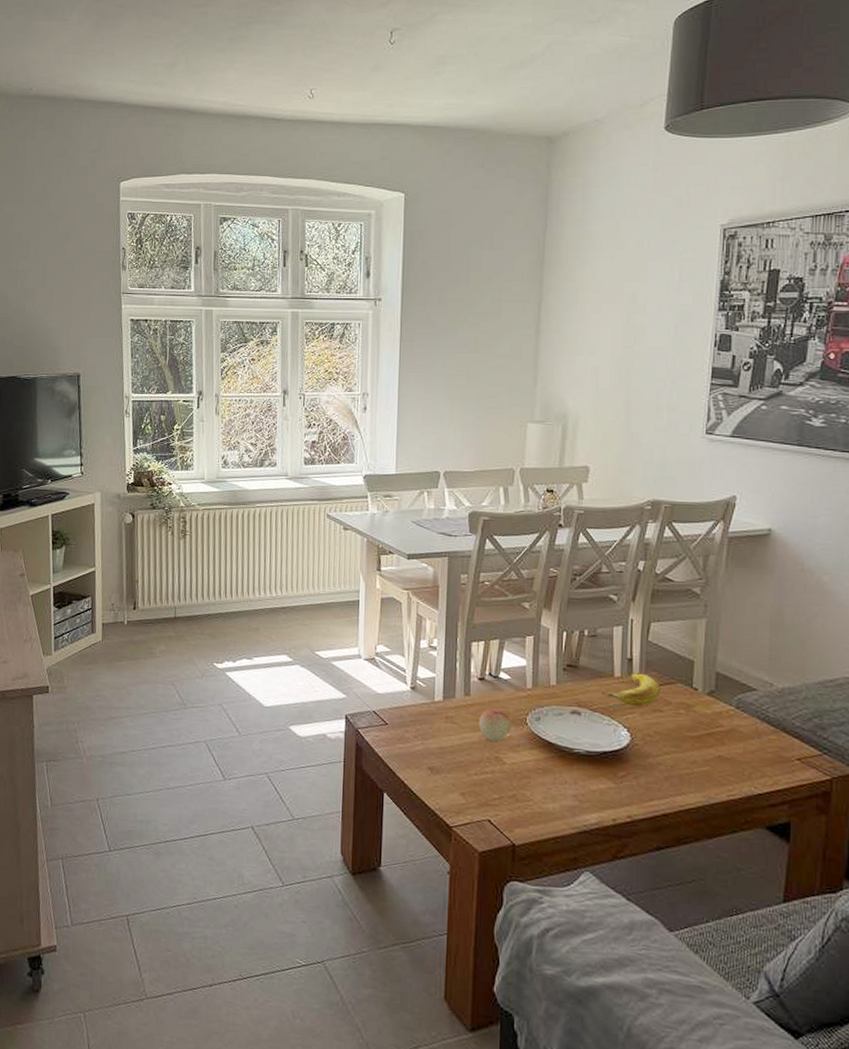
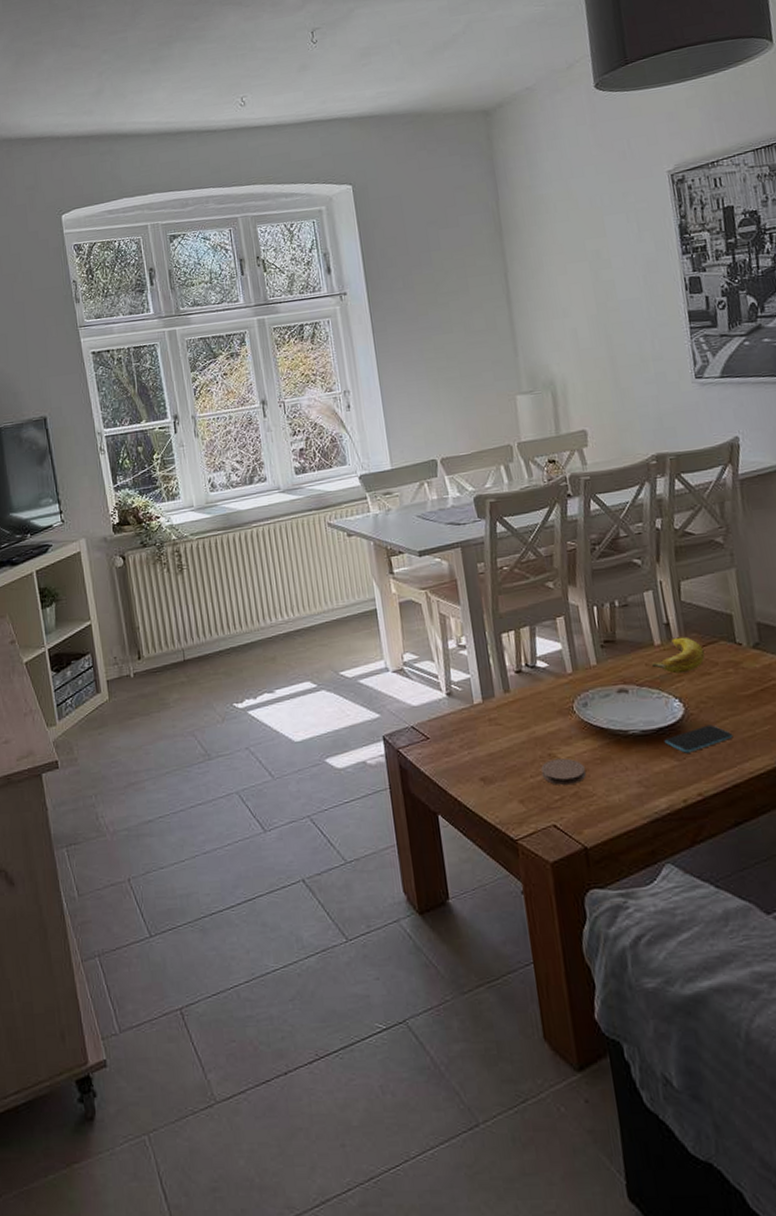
fruit: present [479,708,511,742] -> none [524,701,560,738]
coaster: none [486,762,527,787] -> present [541,758,586,785]
smartphone: none [606,756,672,779] -> present [664,724,733,753]

